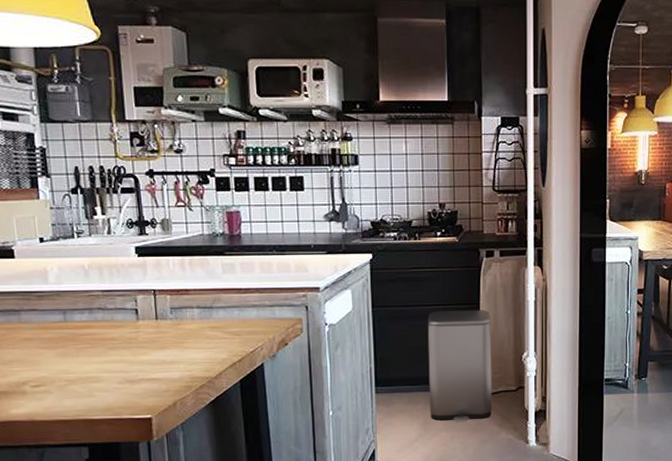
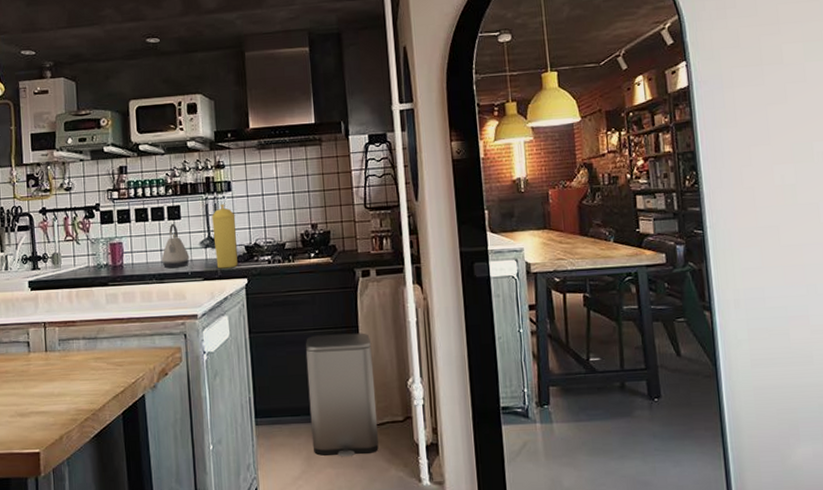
kettle: none [283,194,313,241] -> present [161,223,190,269]
canister: none [337,178,363,244] -> present [212,204,238,270]

